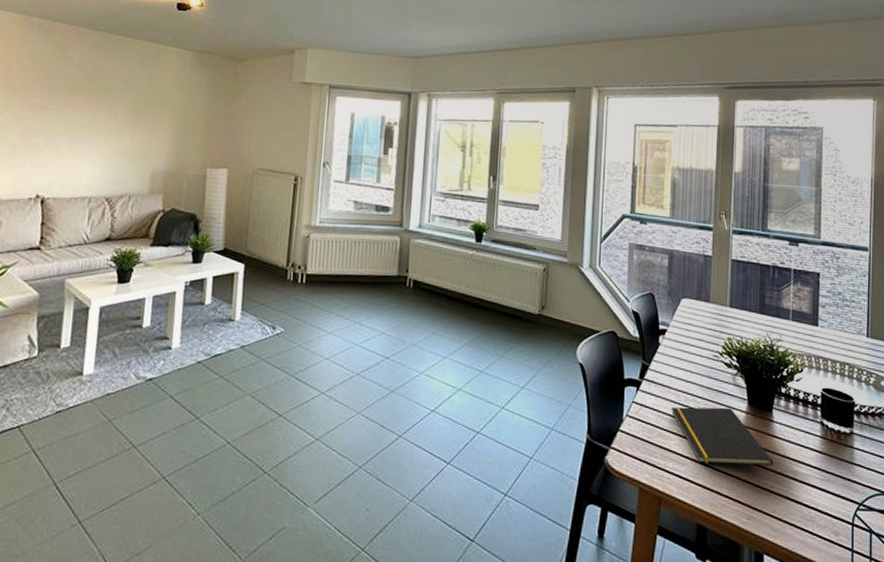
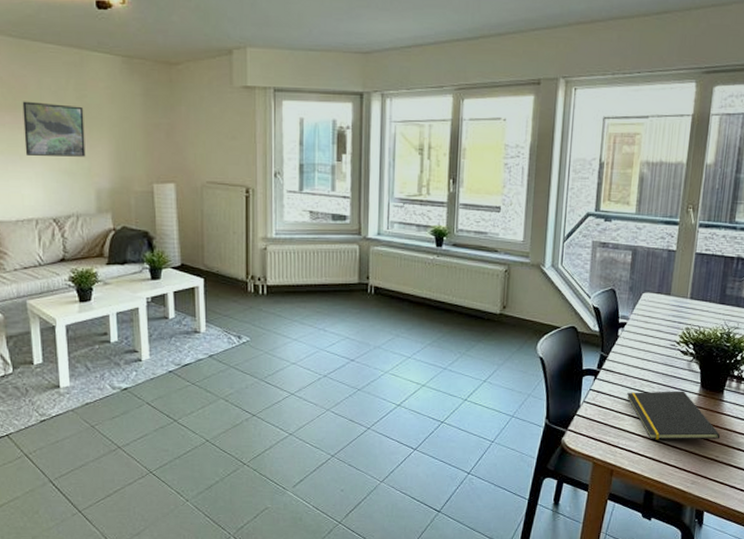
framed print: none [90,87,152,140] -> present [22,101,86,157]

